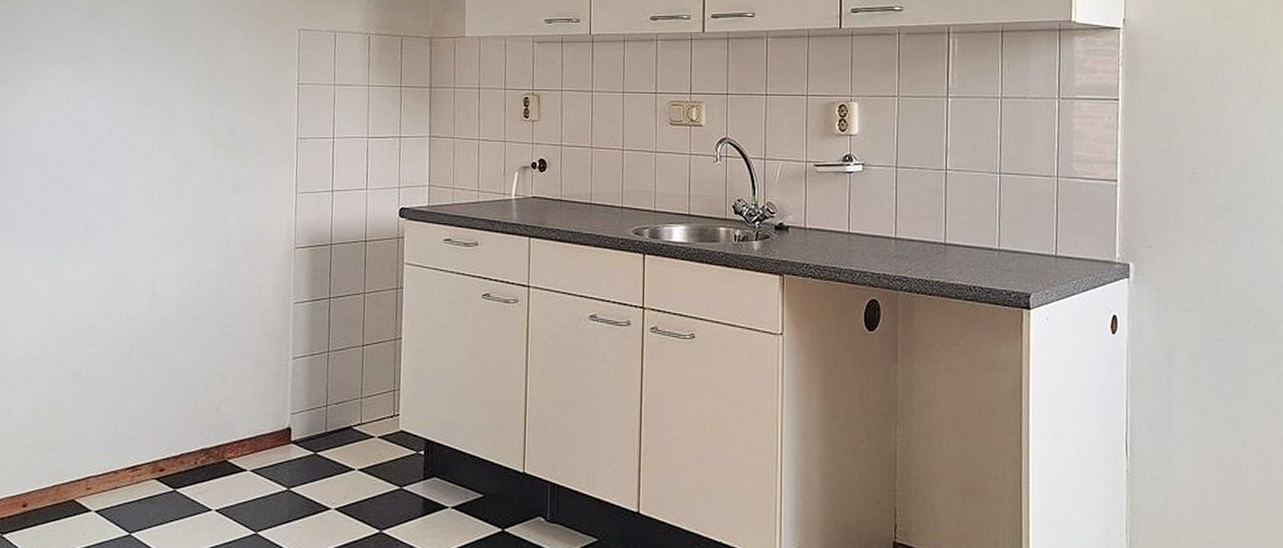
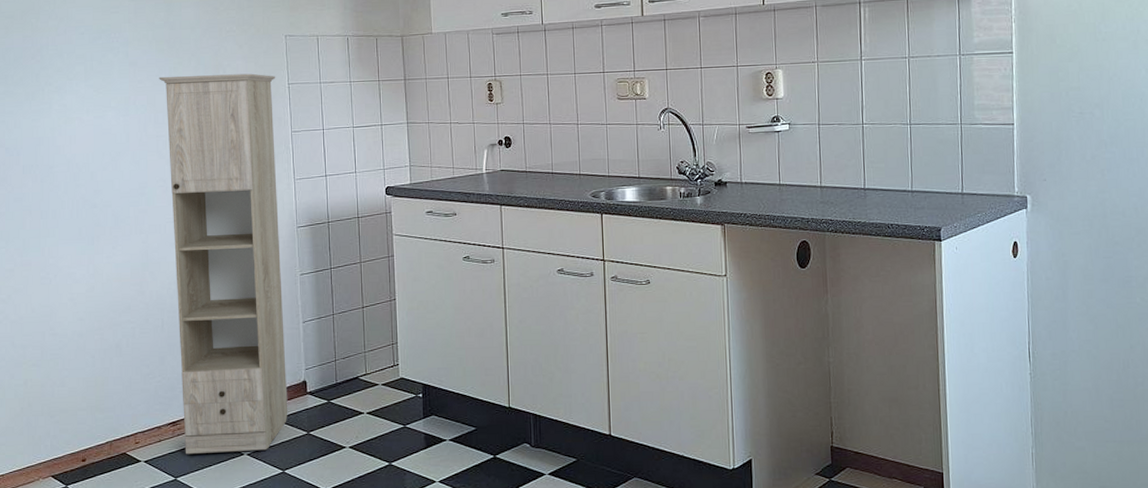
storage cabinet: none [143,66,285,507] -> present [159,73,288,455]

